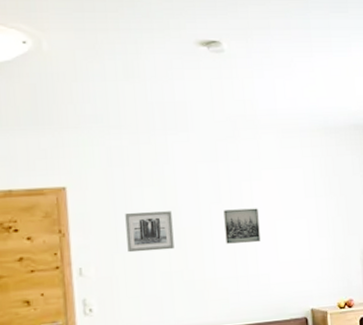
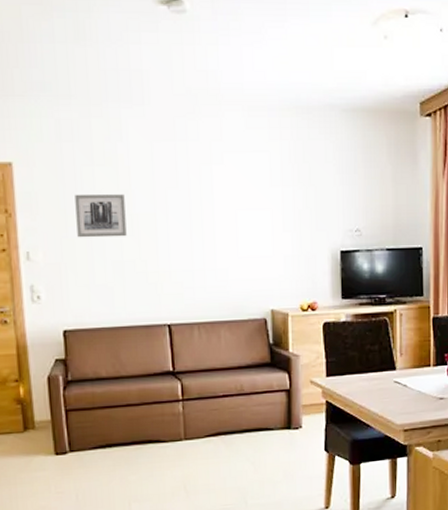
wall art: present [223,208,261,244] -> none [180,195,220,234]

